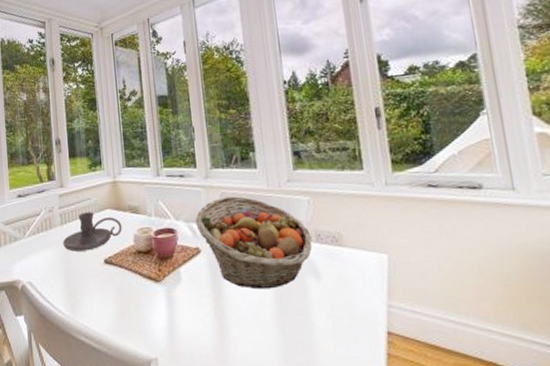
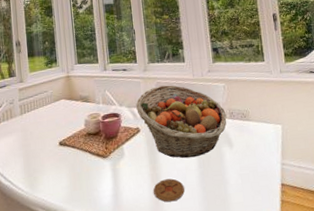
candle holder: present [63,212,122,252] -> none [23,102,75,137]
coaster: none [217,313,257,343] -> present [153,178,185,202]

